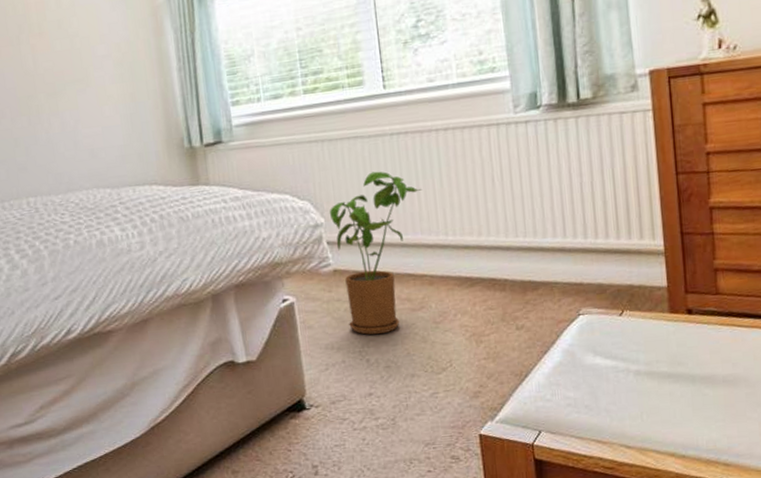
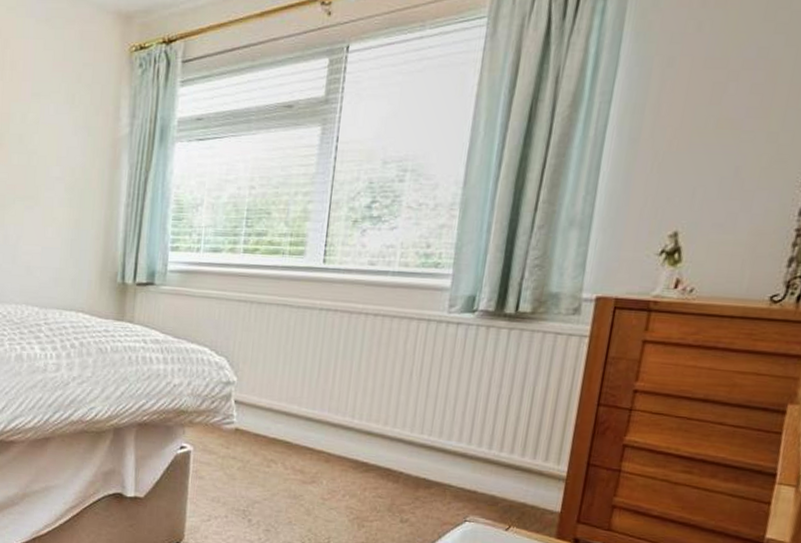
house plant: present [329,171,423,335] -> none [239,342,340,499]

